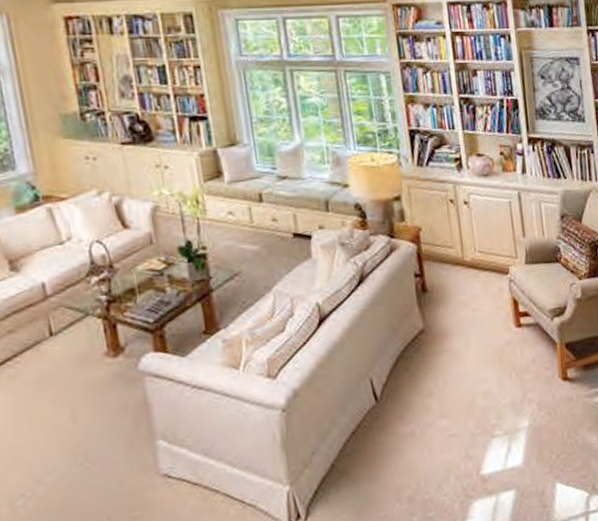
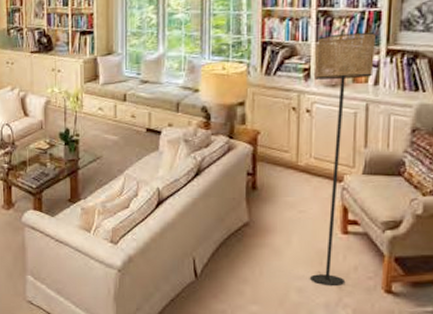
floor lamp: none [464,120,526,384] -> present [310,31,376,285]

